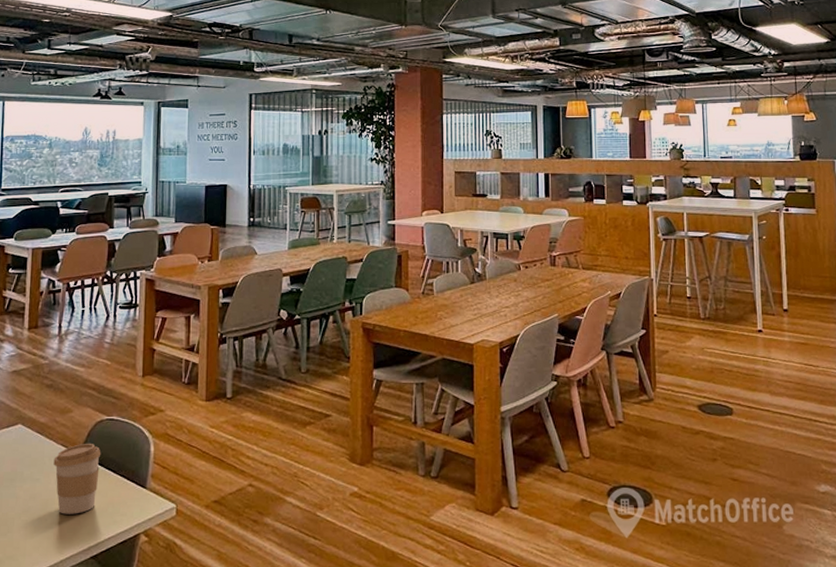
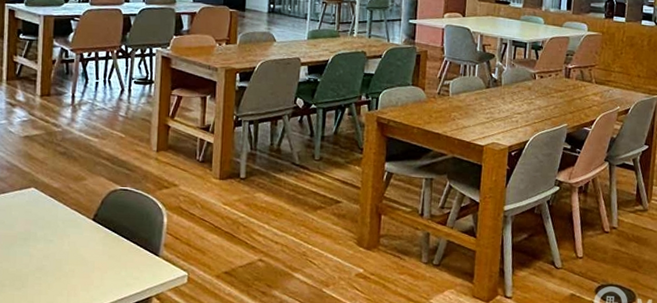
coffee cup: present [53,444,101,514] -> none [67,210,115,275]

